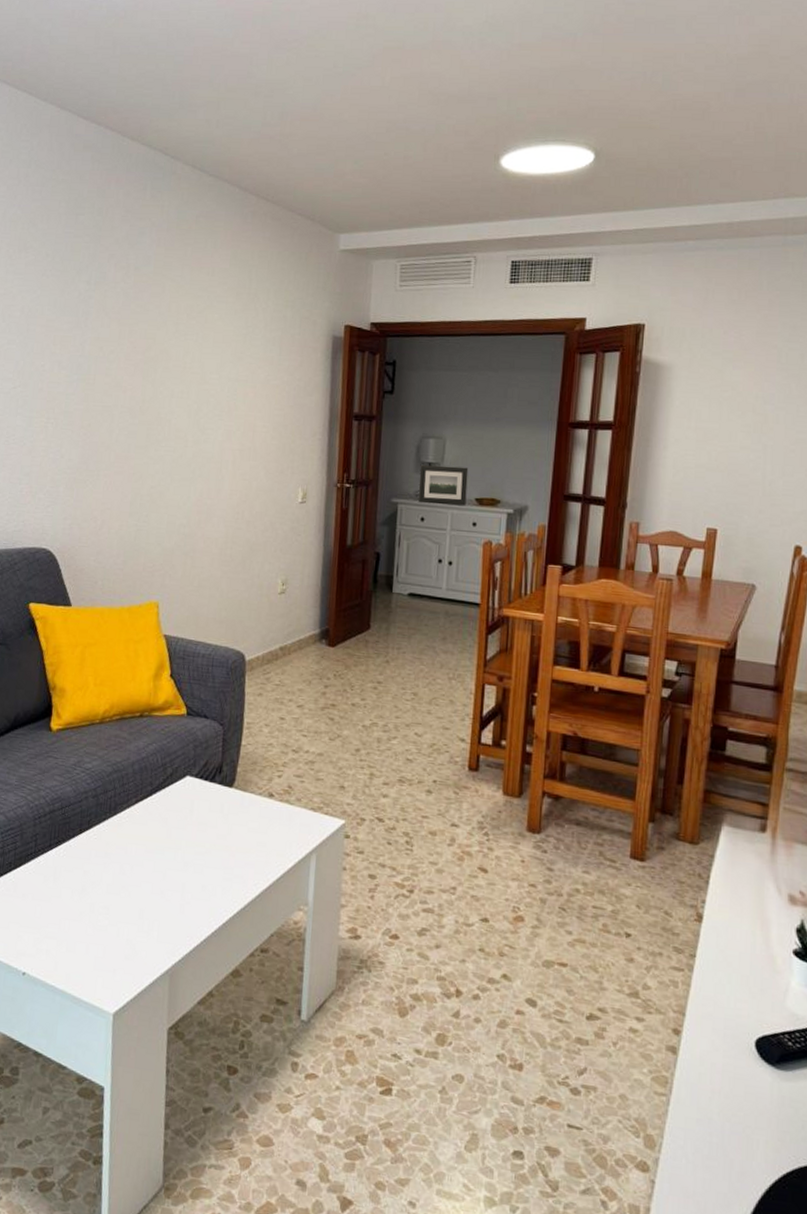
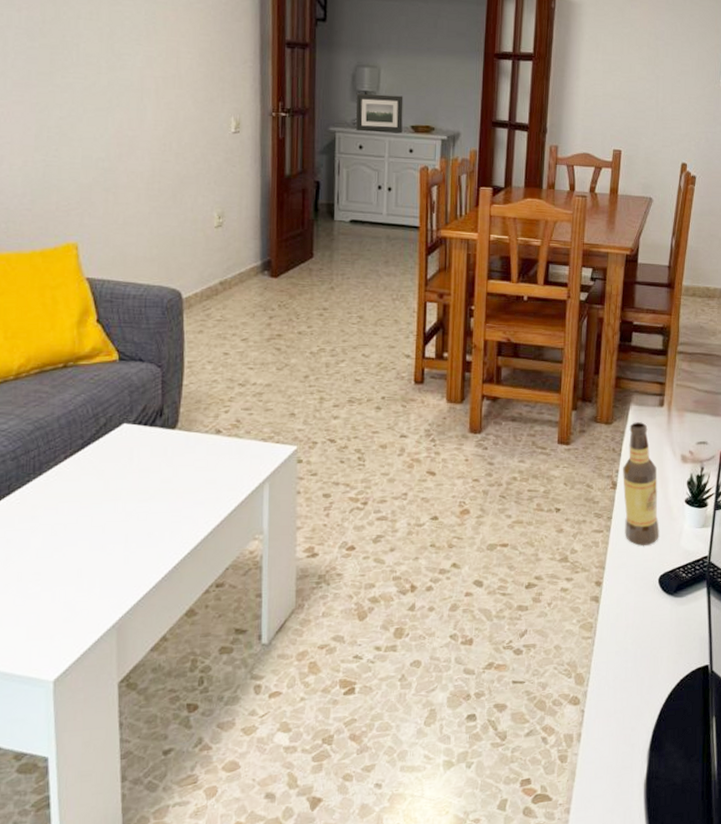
bottle: none [710,846,758,998] -> present [623,422,660,546]

